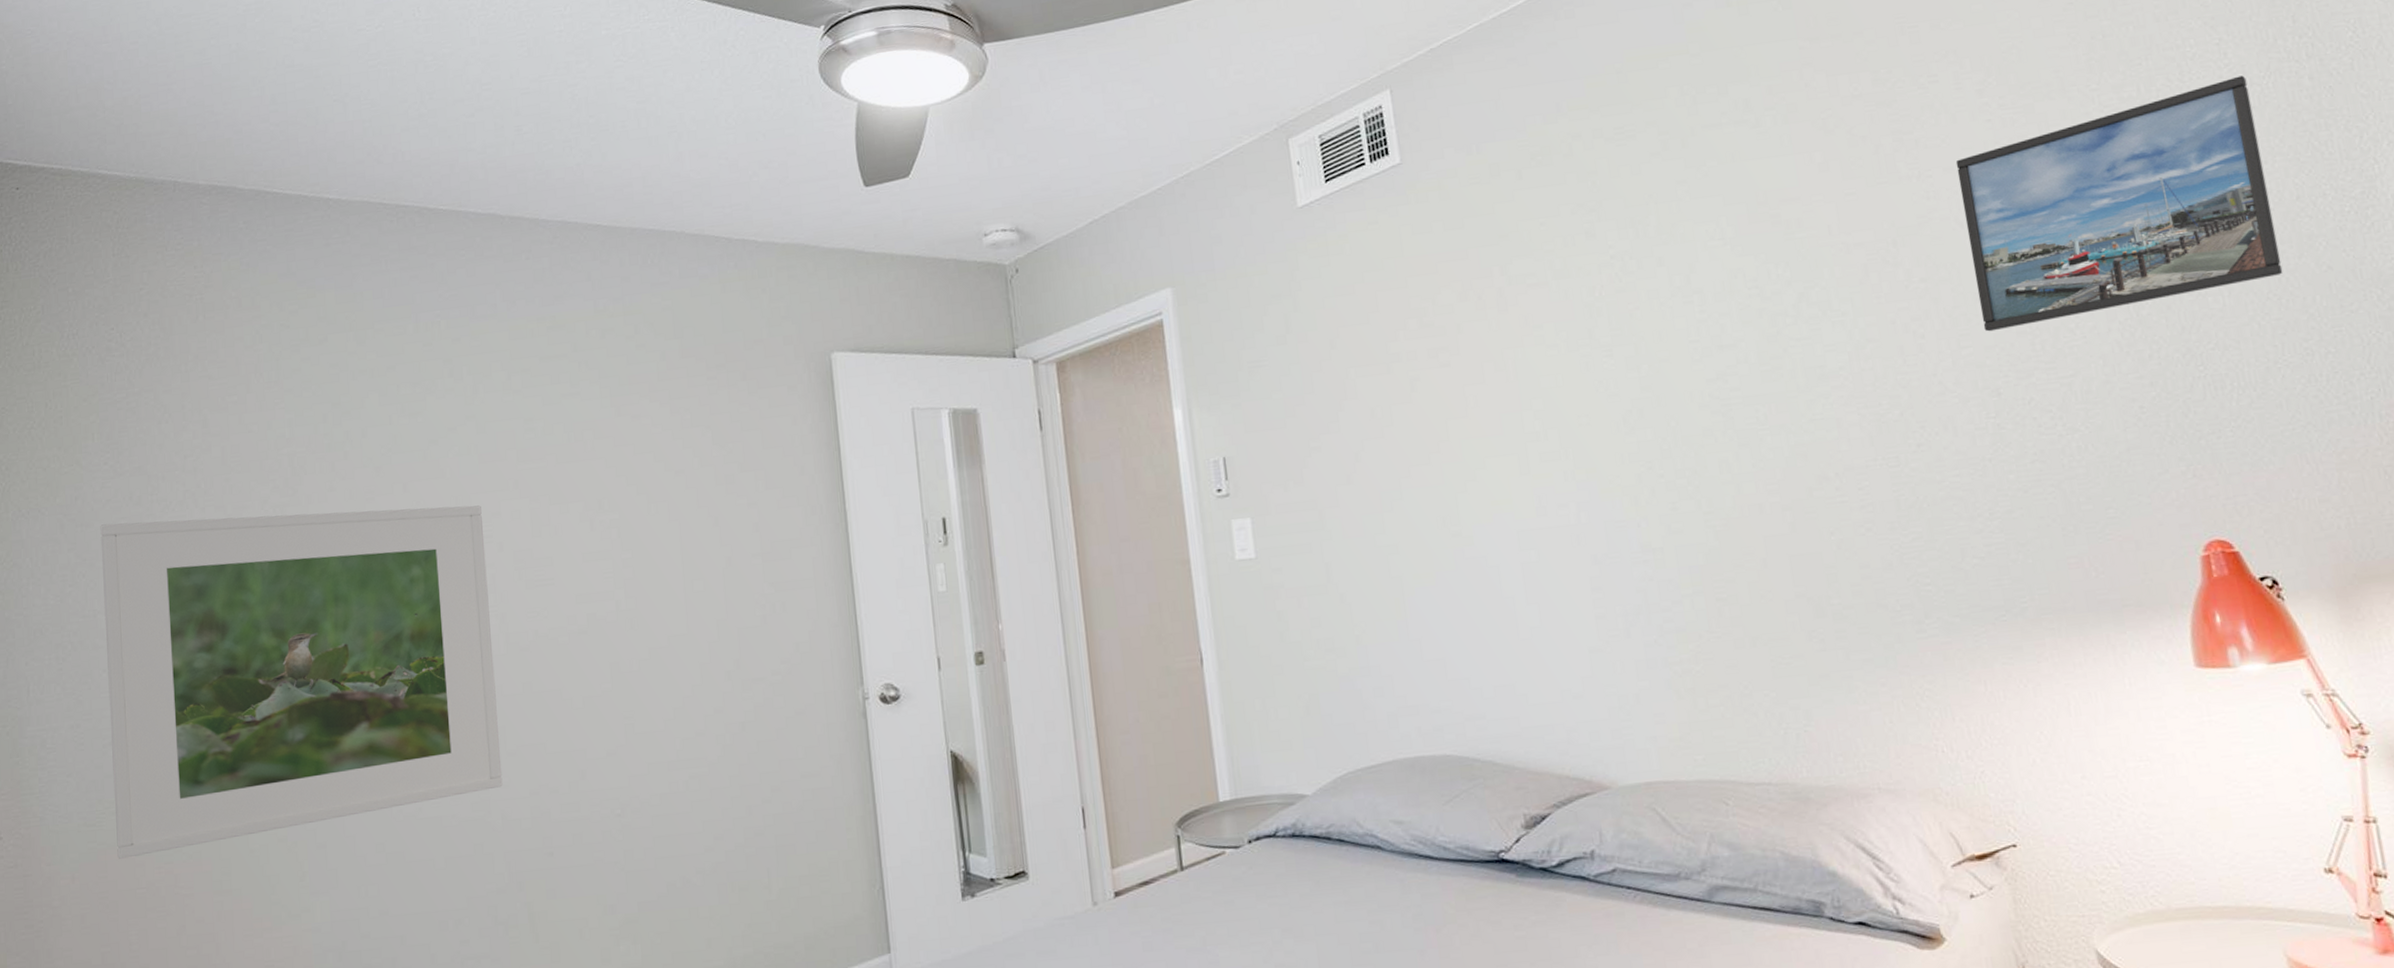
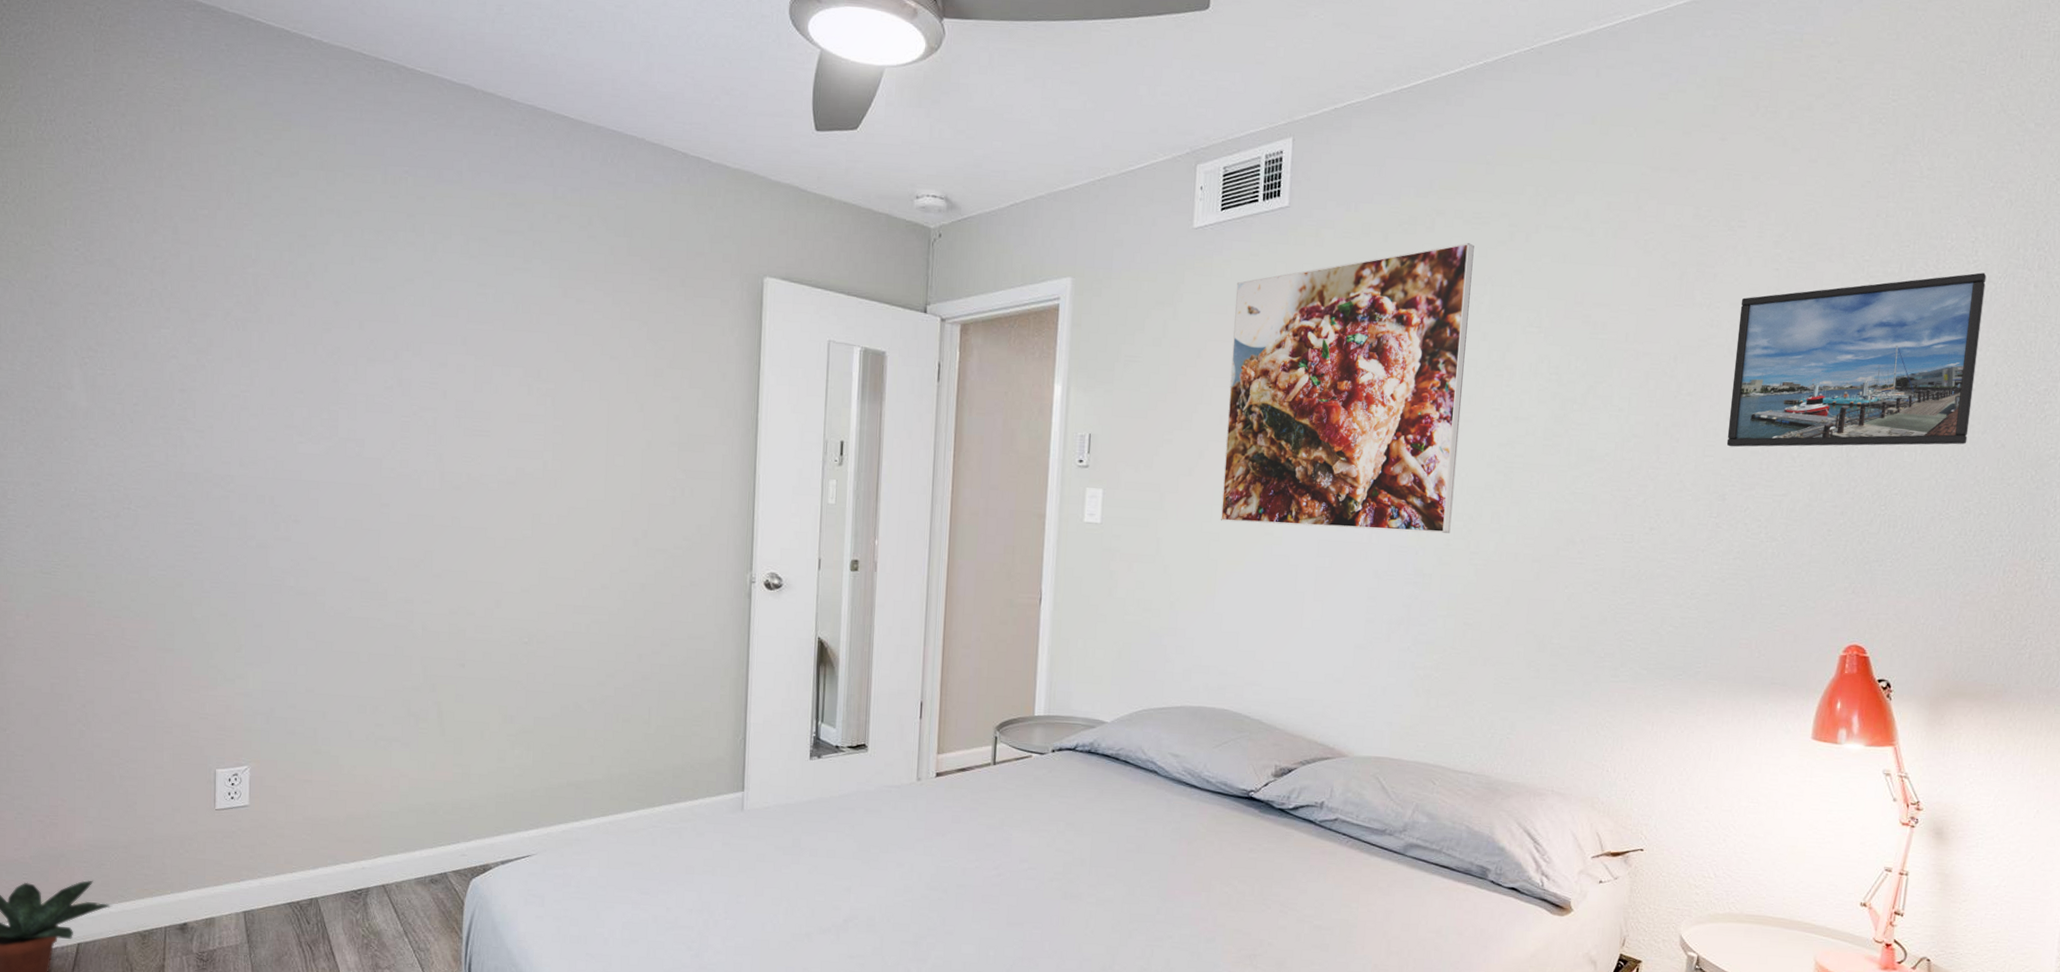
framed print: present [100,505,503,859] -> none [68,306,430,607]
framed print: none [1359,162,1674,530] -> present [1220,243,1474,533]

